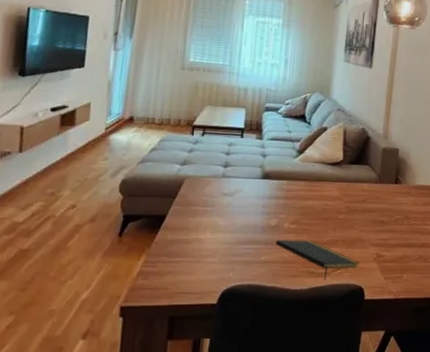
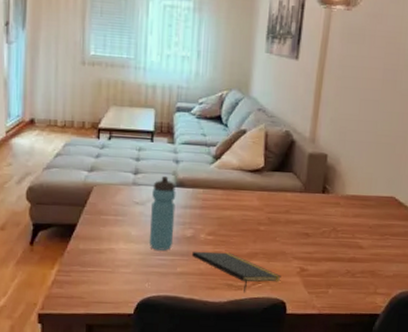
water bottle: none [235,169,263,240] -> present [149,176,176,251]

